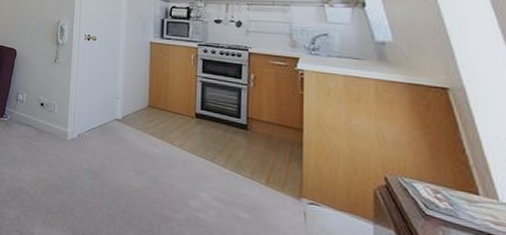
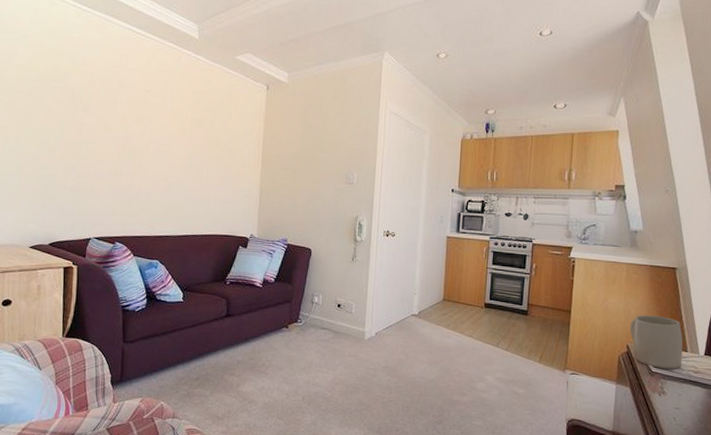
mug: none [387,142,473,216] -> present [630,315,683,369]

